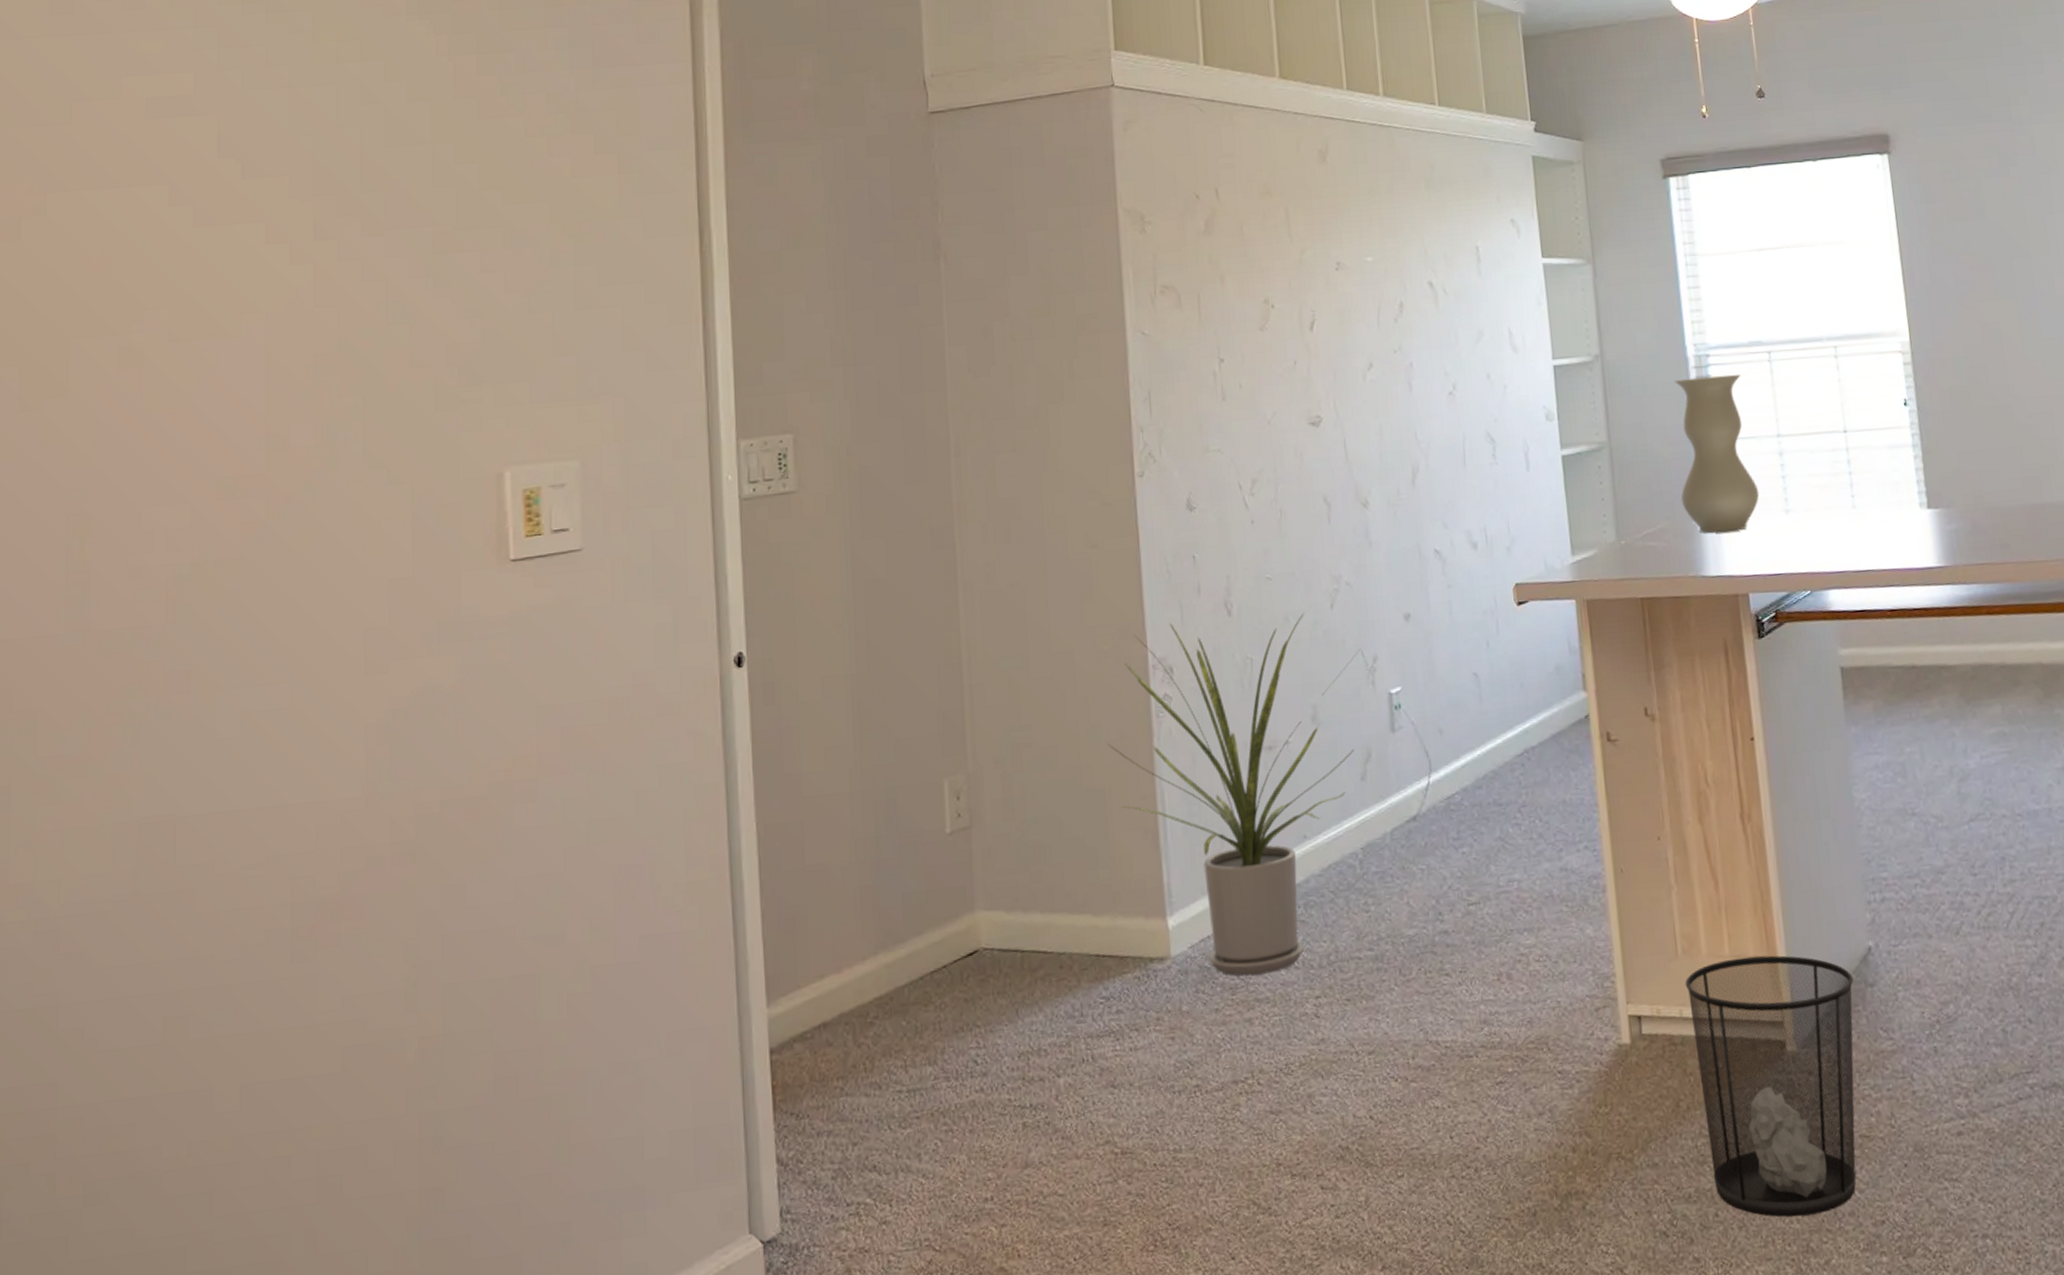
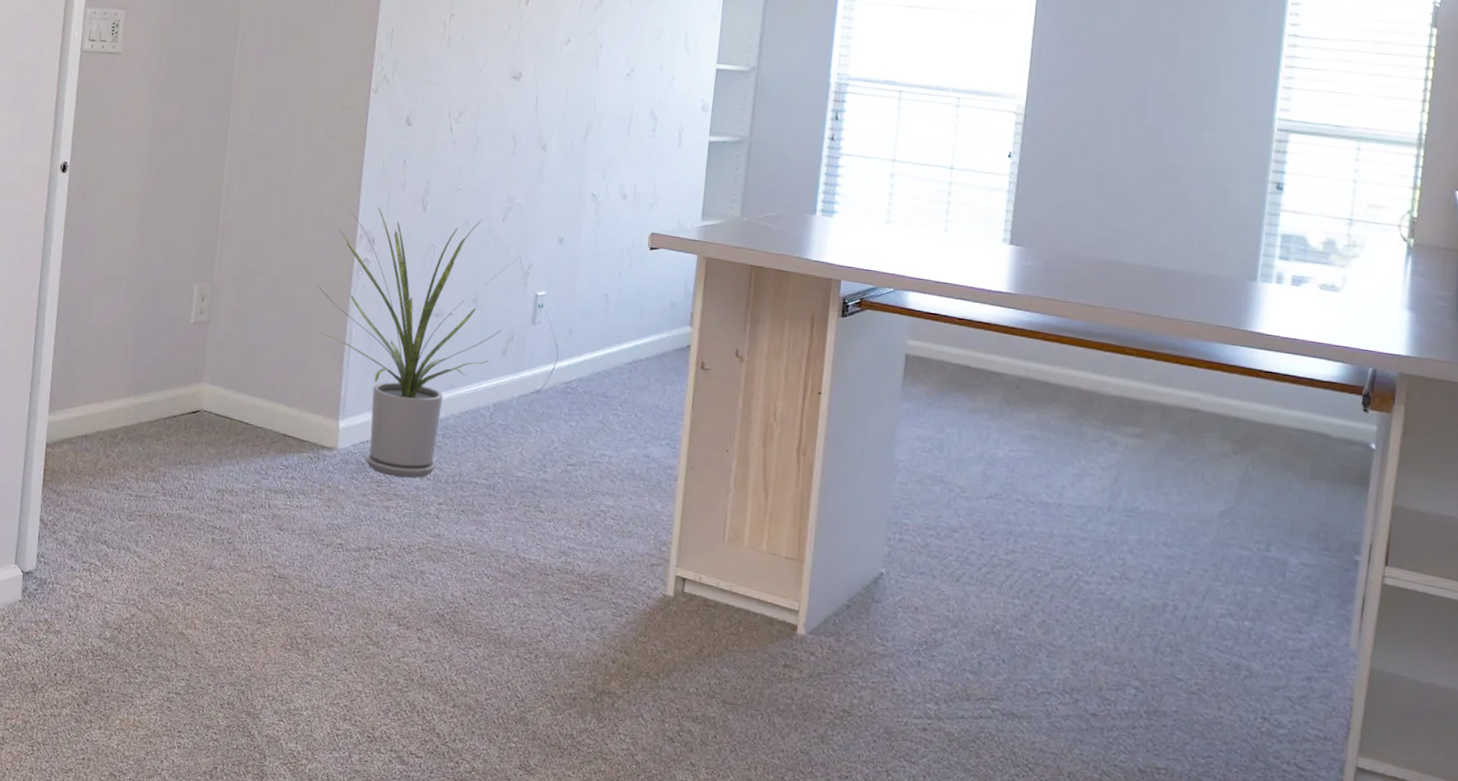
vase: present [1674,374,1760,533] -> none [800,99,872,229]
waste bin: present [1685,955,1857,1218] -> none [718,554,863,758]

